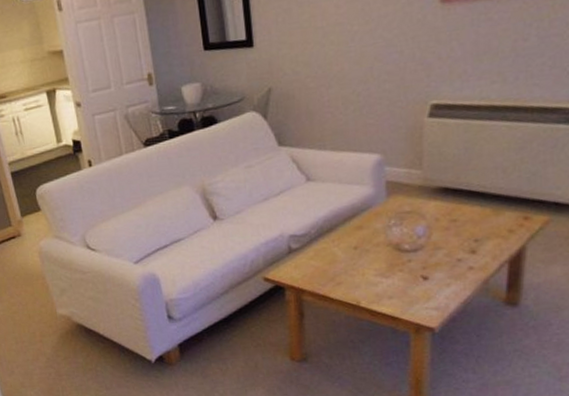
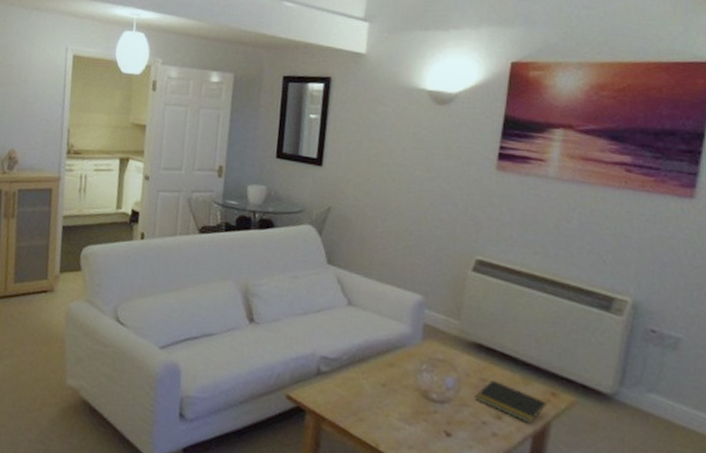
notepad: none [447,218,520,251] -> present [475,380,547,424]

